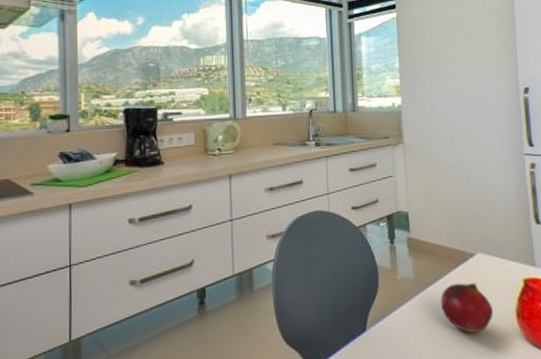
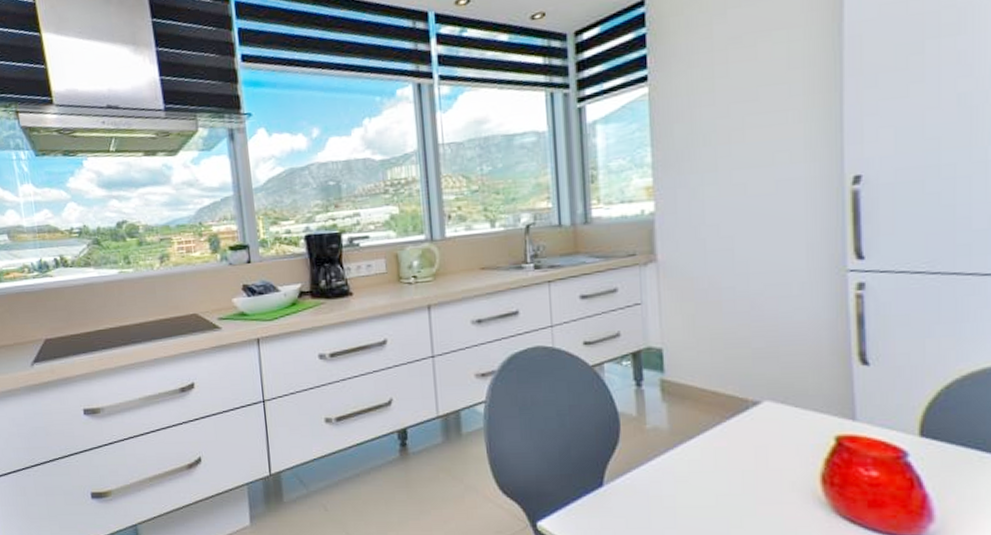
fruit: present [441,283,493,334] -> none [707,437,784,499]

